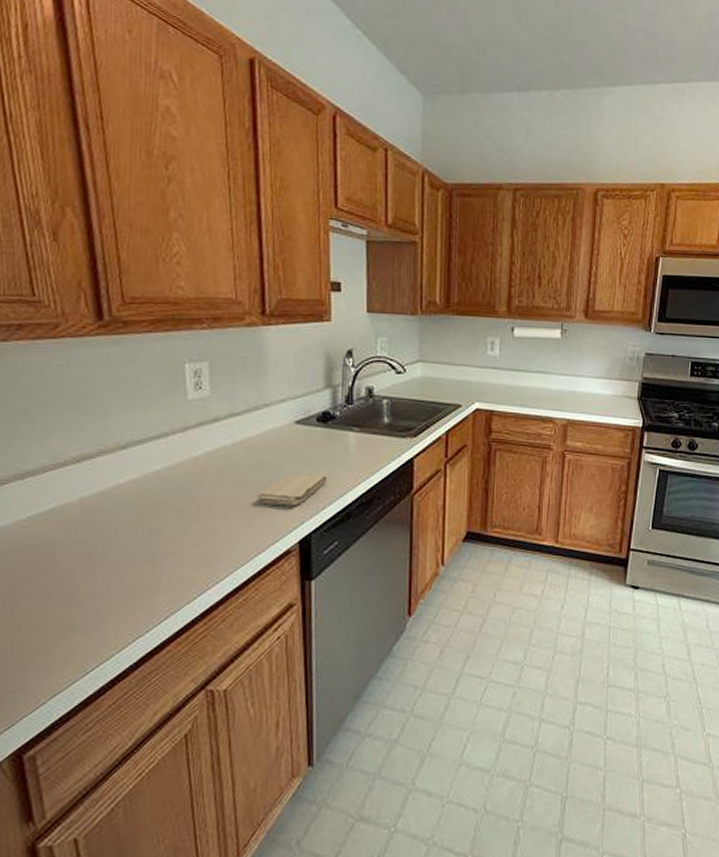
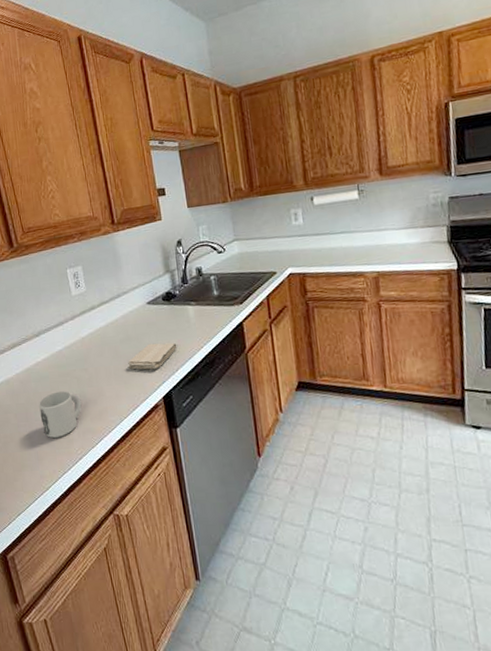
mug: none [110,526,180,589] -> present [38,391,82,438]

